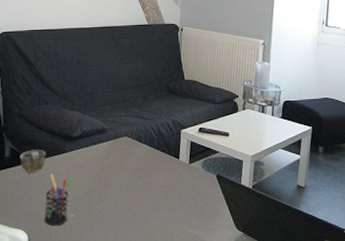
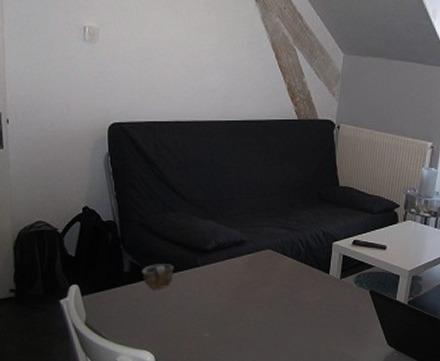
pen holder: present [44,173,73,226] -> none [173,290,207,346]

